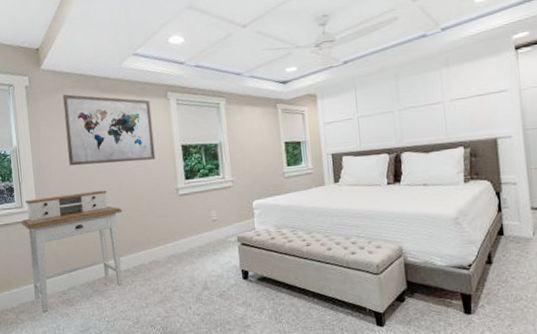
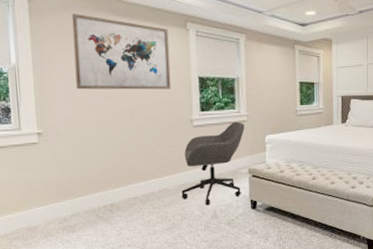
desk: present [21,190,122,312] -> none [18,116,133,238]
office chair: none [171,188,231,277] -> present [181,121,245,206]

